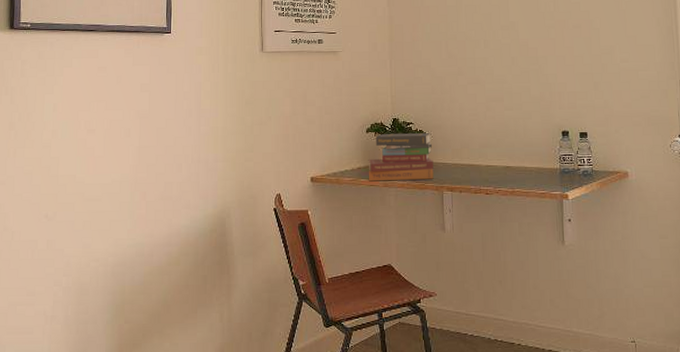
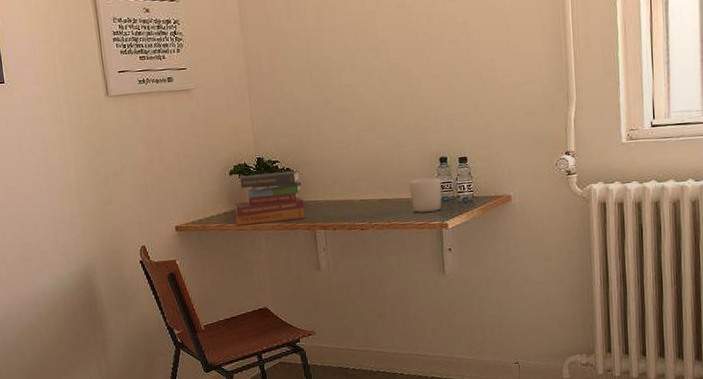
mug: none [533,149,563,182] -> present [409,177,442,213]

